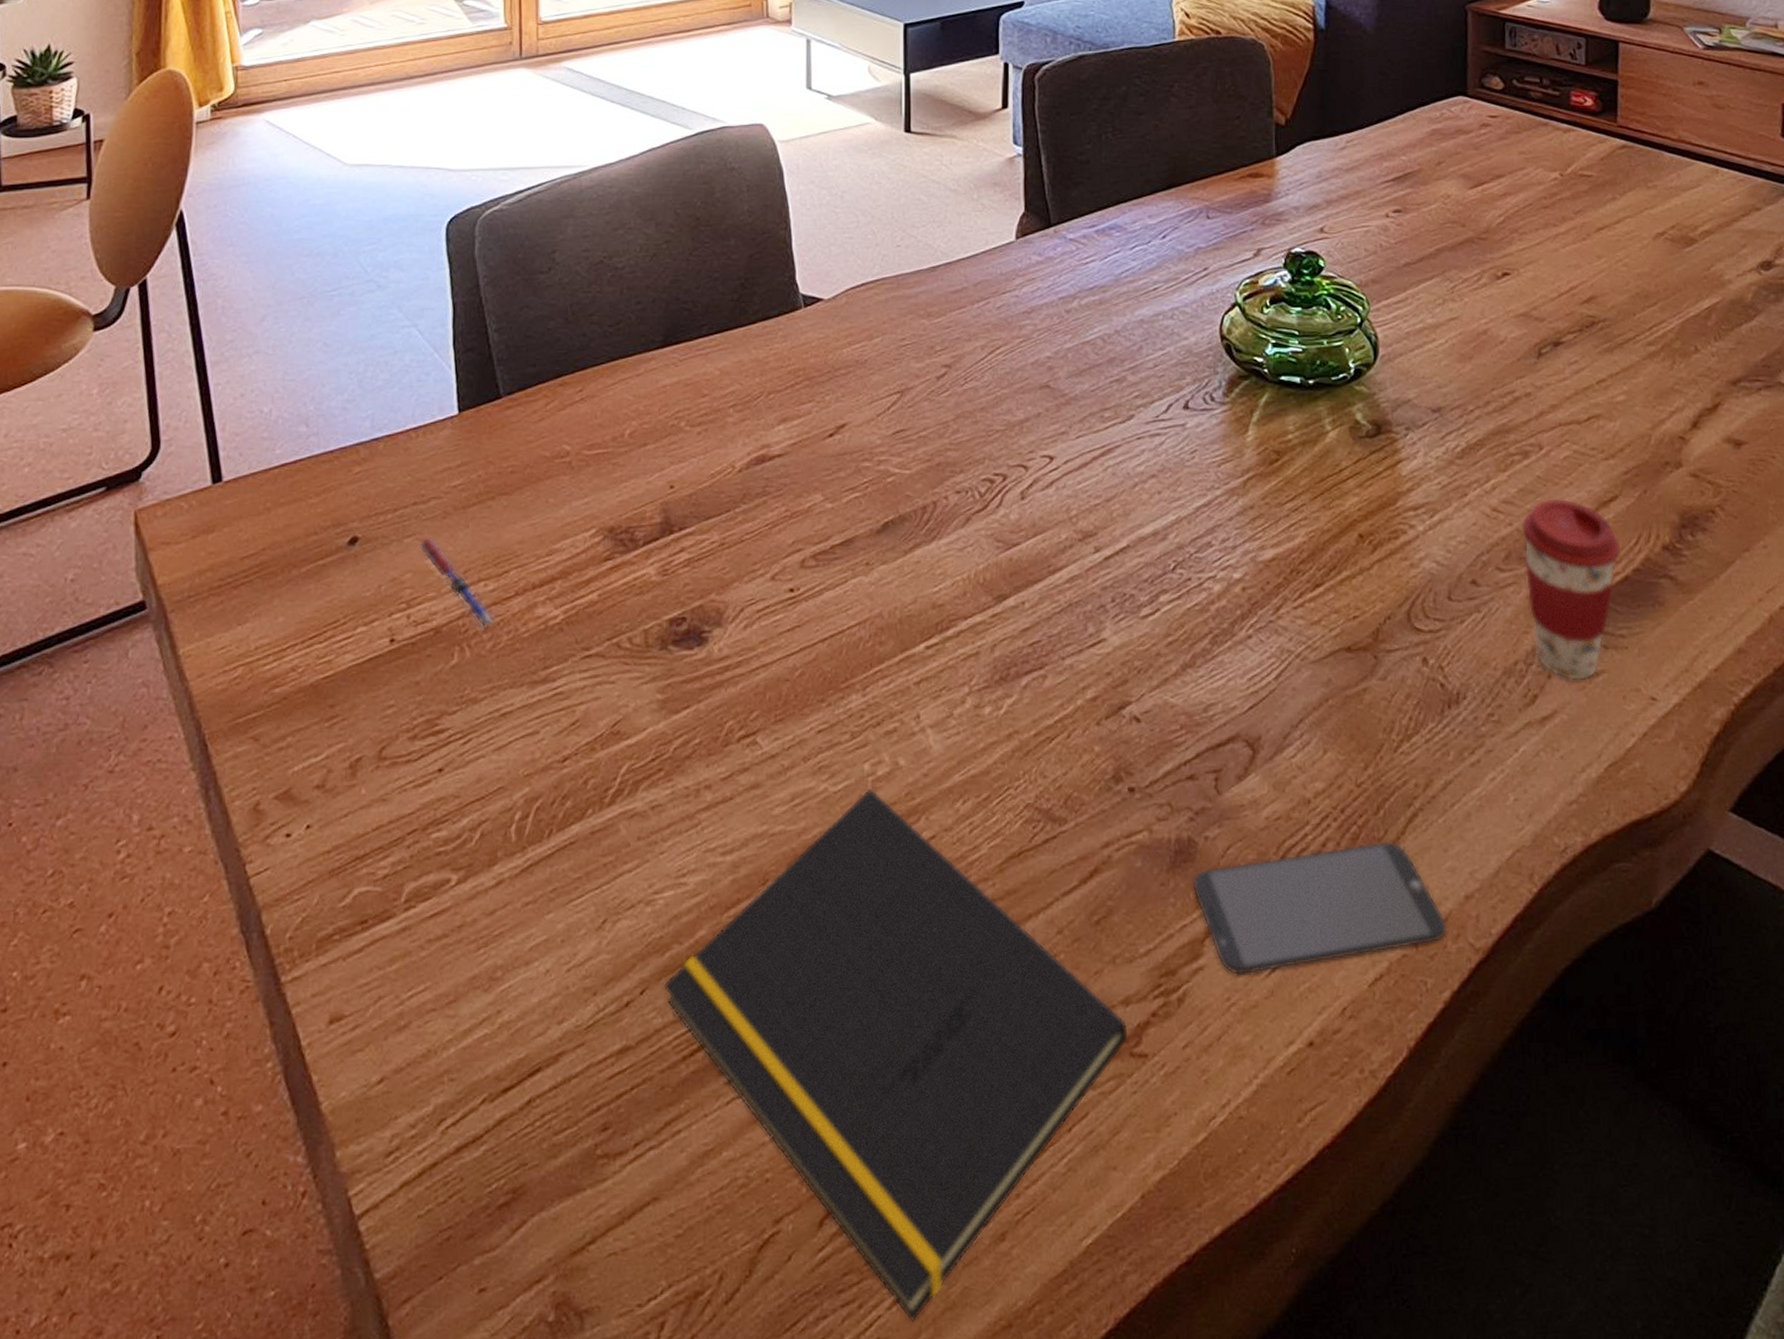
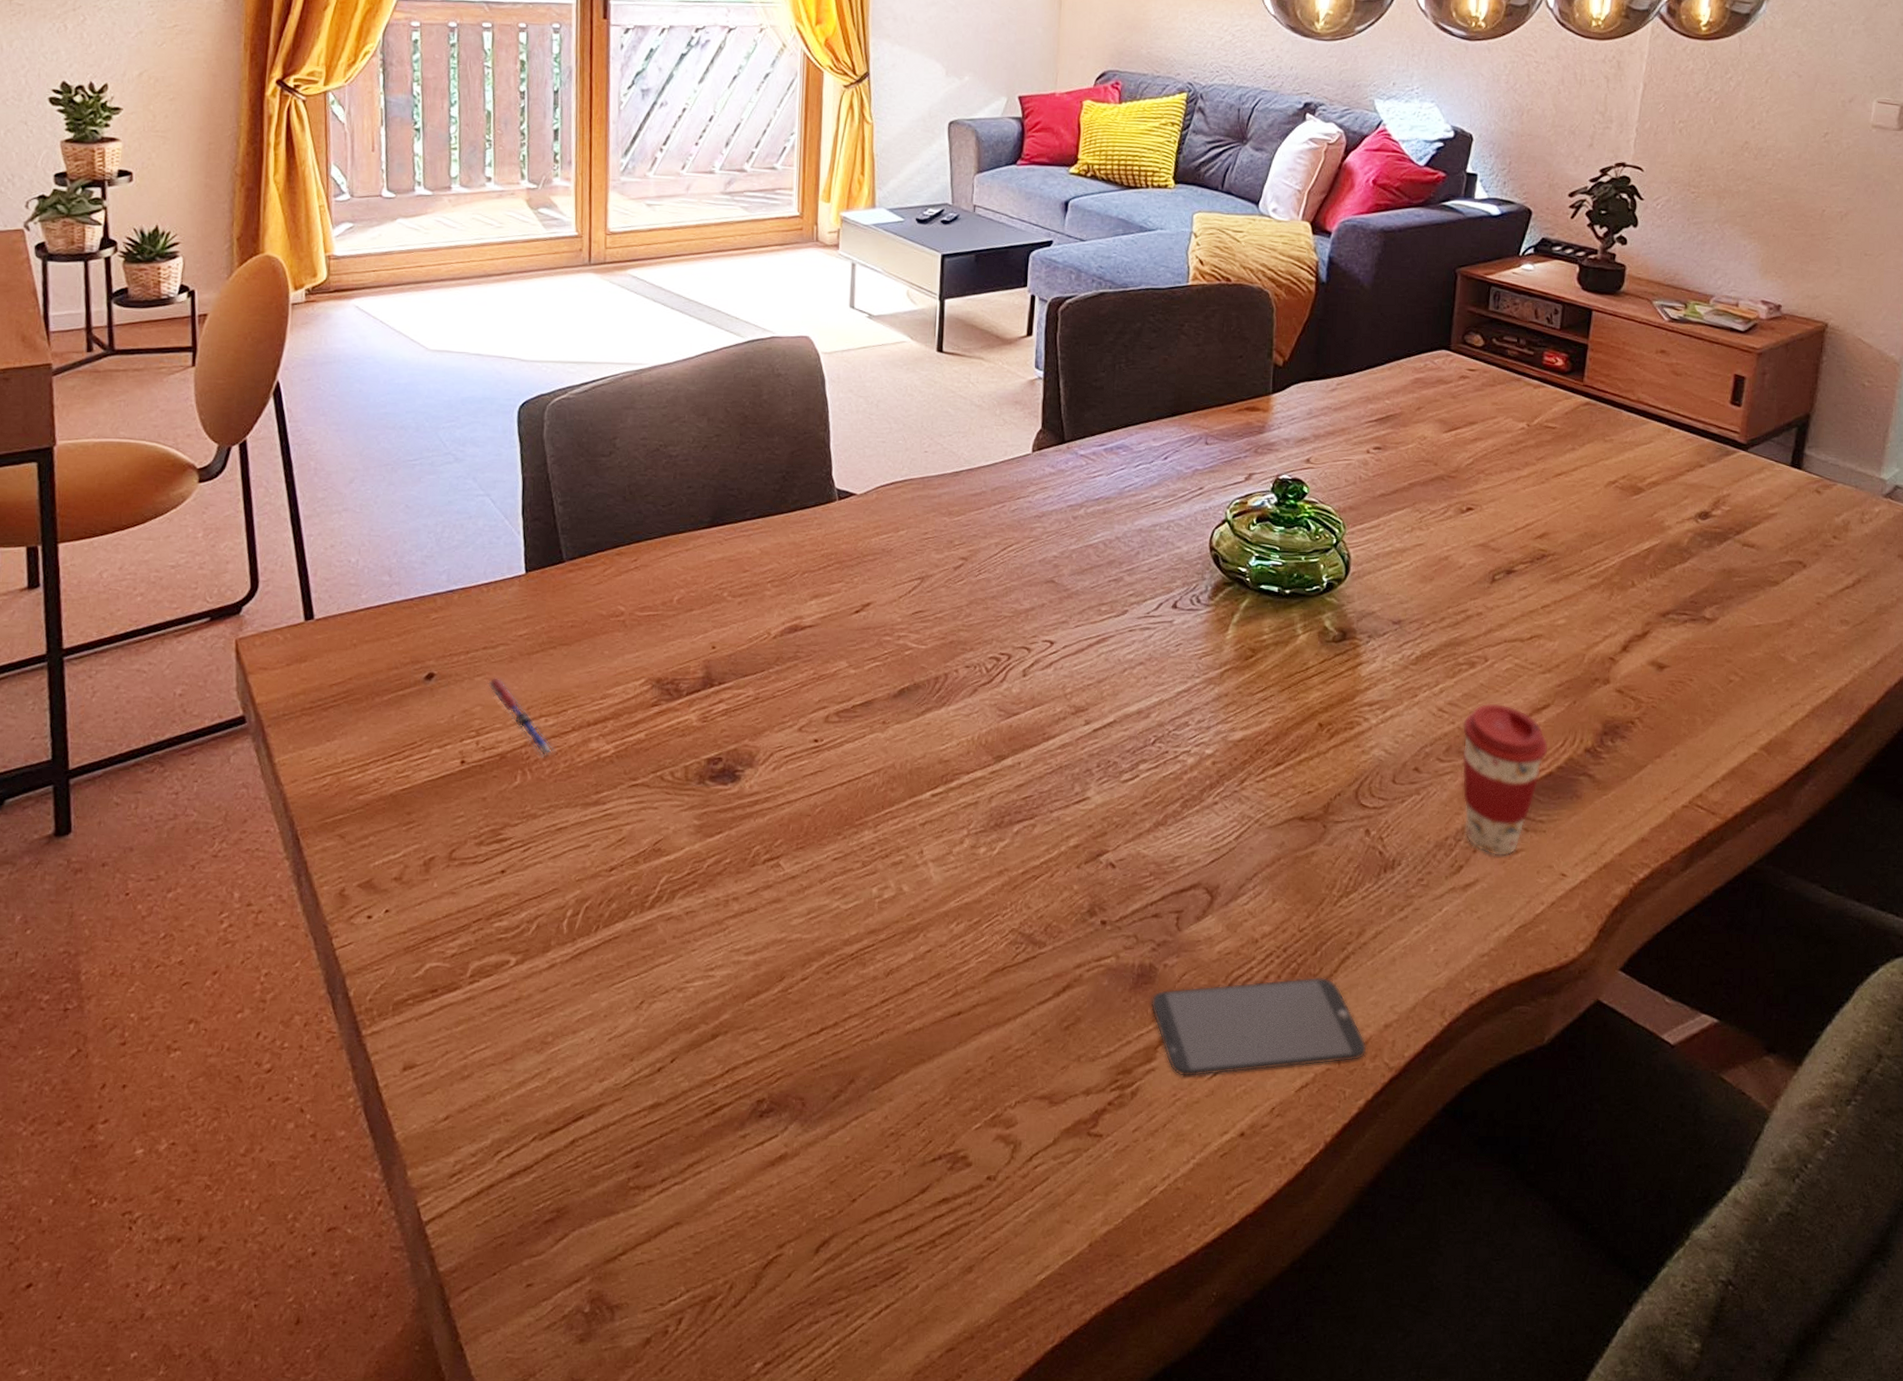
notepad: present [663,788,1129,1322] -> none [690,908,1088,1330]

